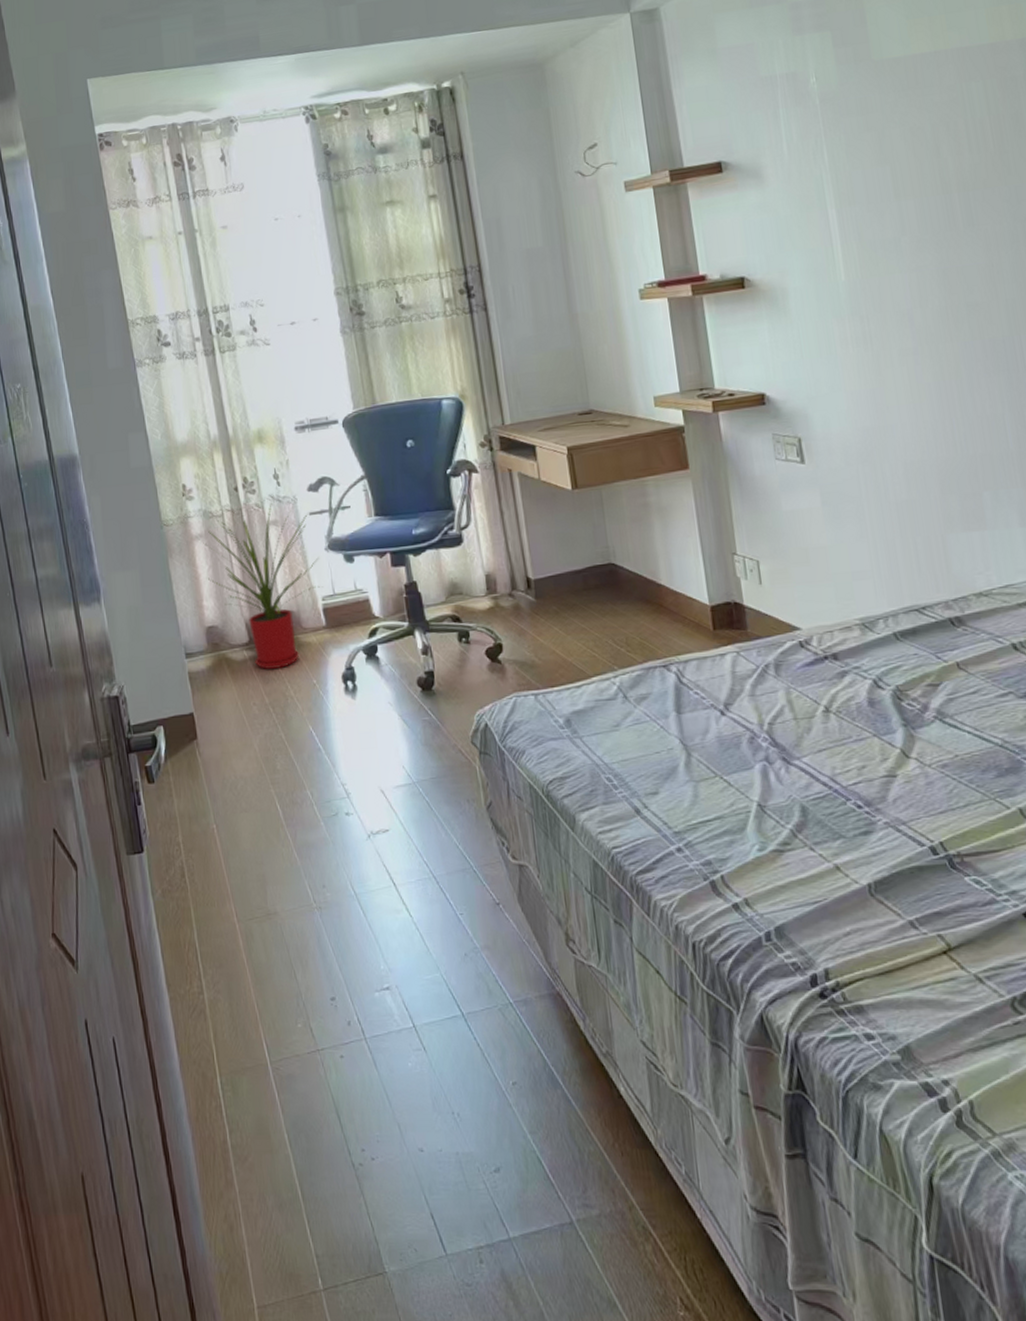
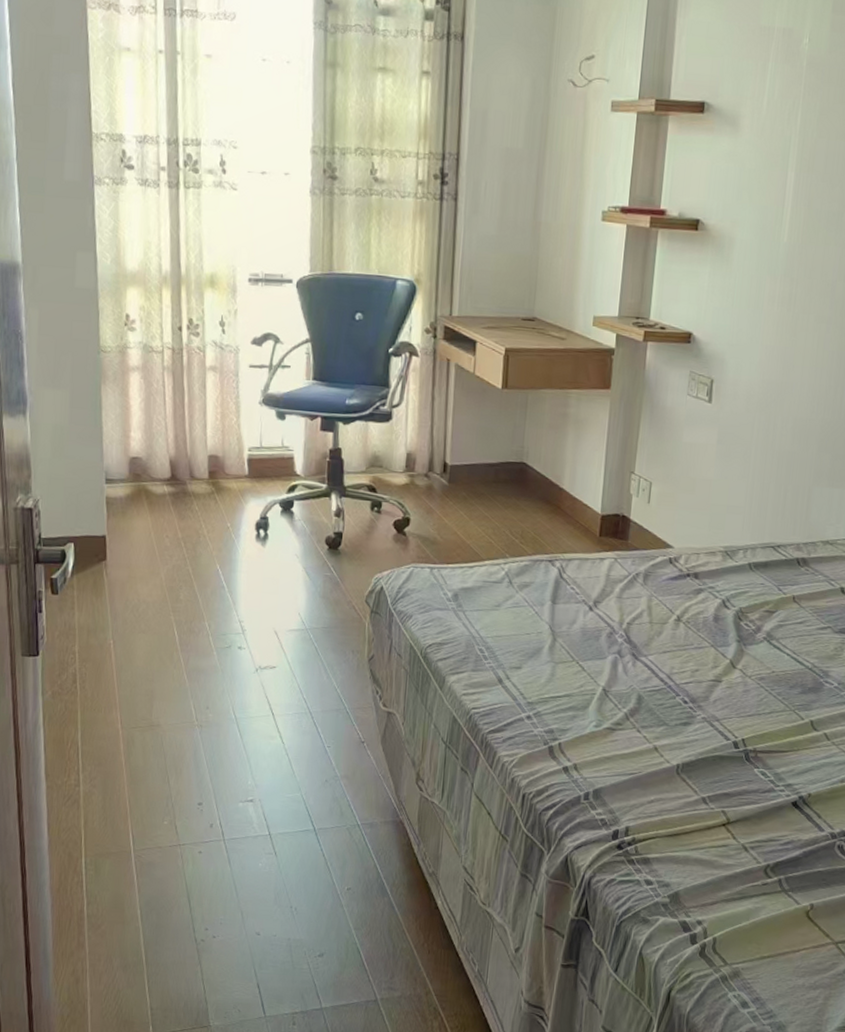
house plant: present [199,503,323,669] -> none [135,349,252,507]

